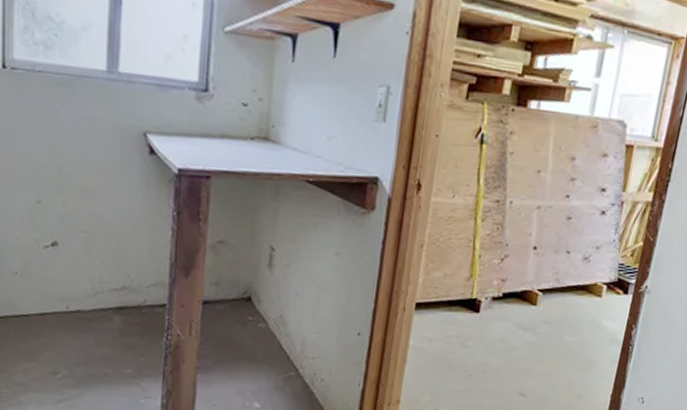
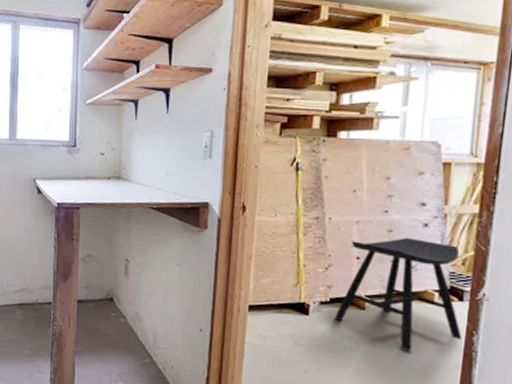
stool: none [504,226,630,348] -> present [333,238,462,351]

